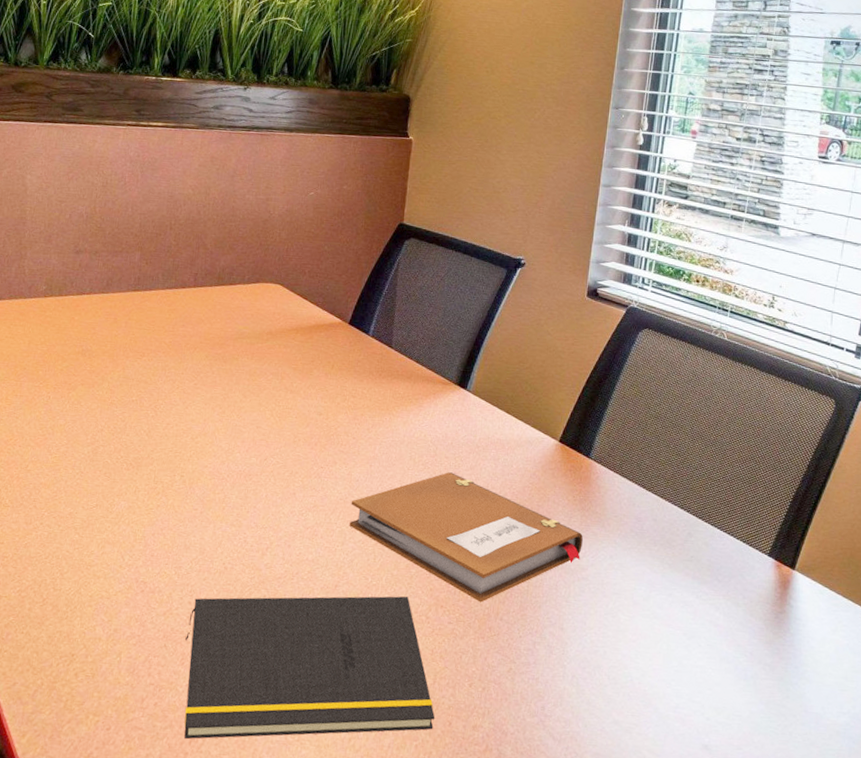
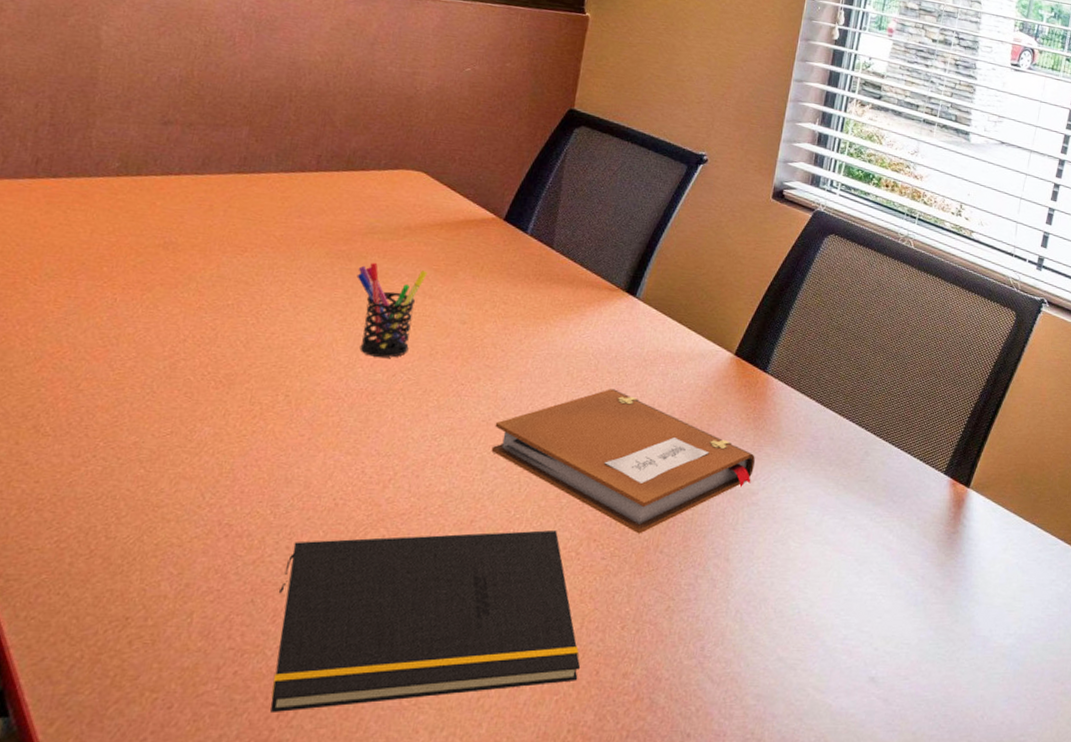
pen holder: none [231,363,288,444] -> present [356,262,428,358]

